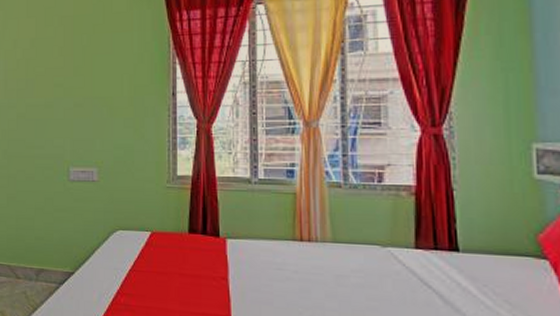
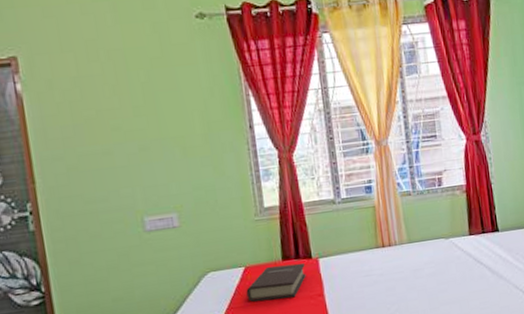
book: none [150,236,211,275] -> present [246,262,306,302]

